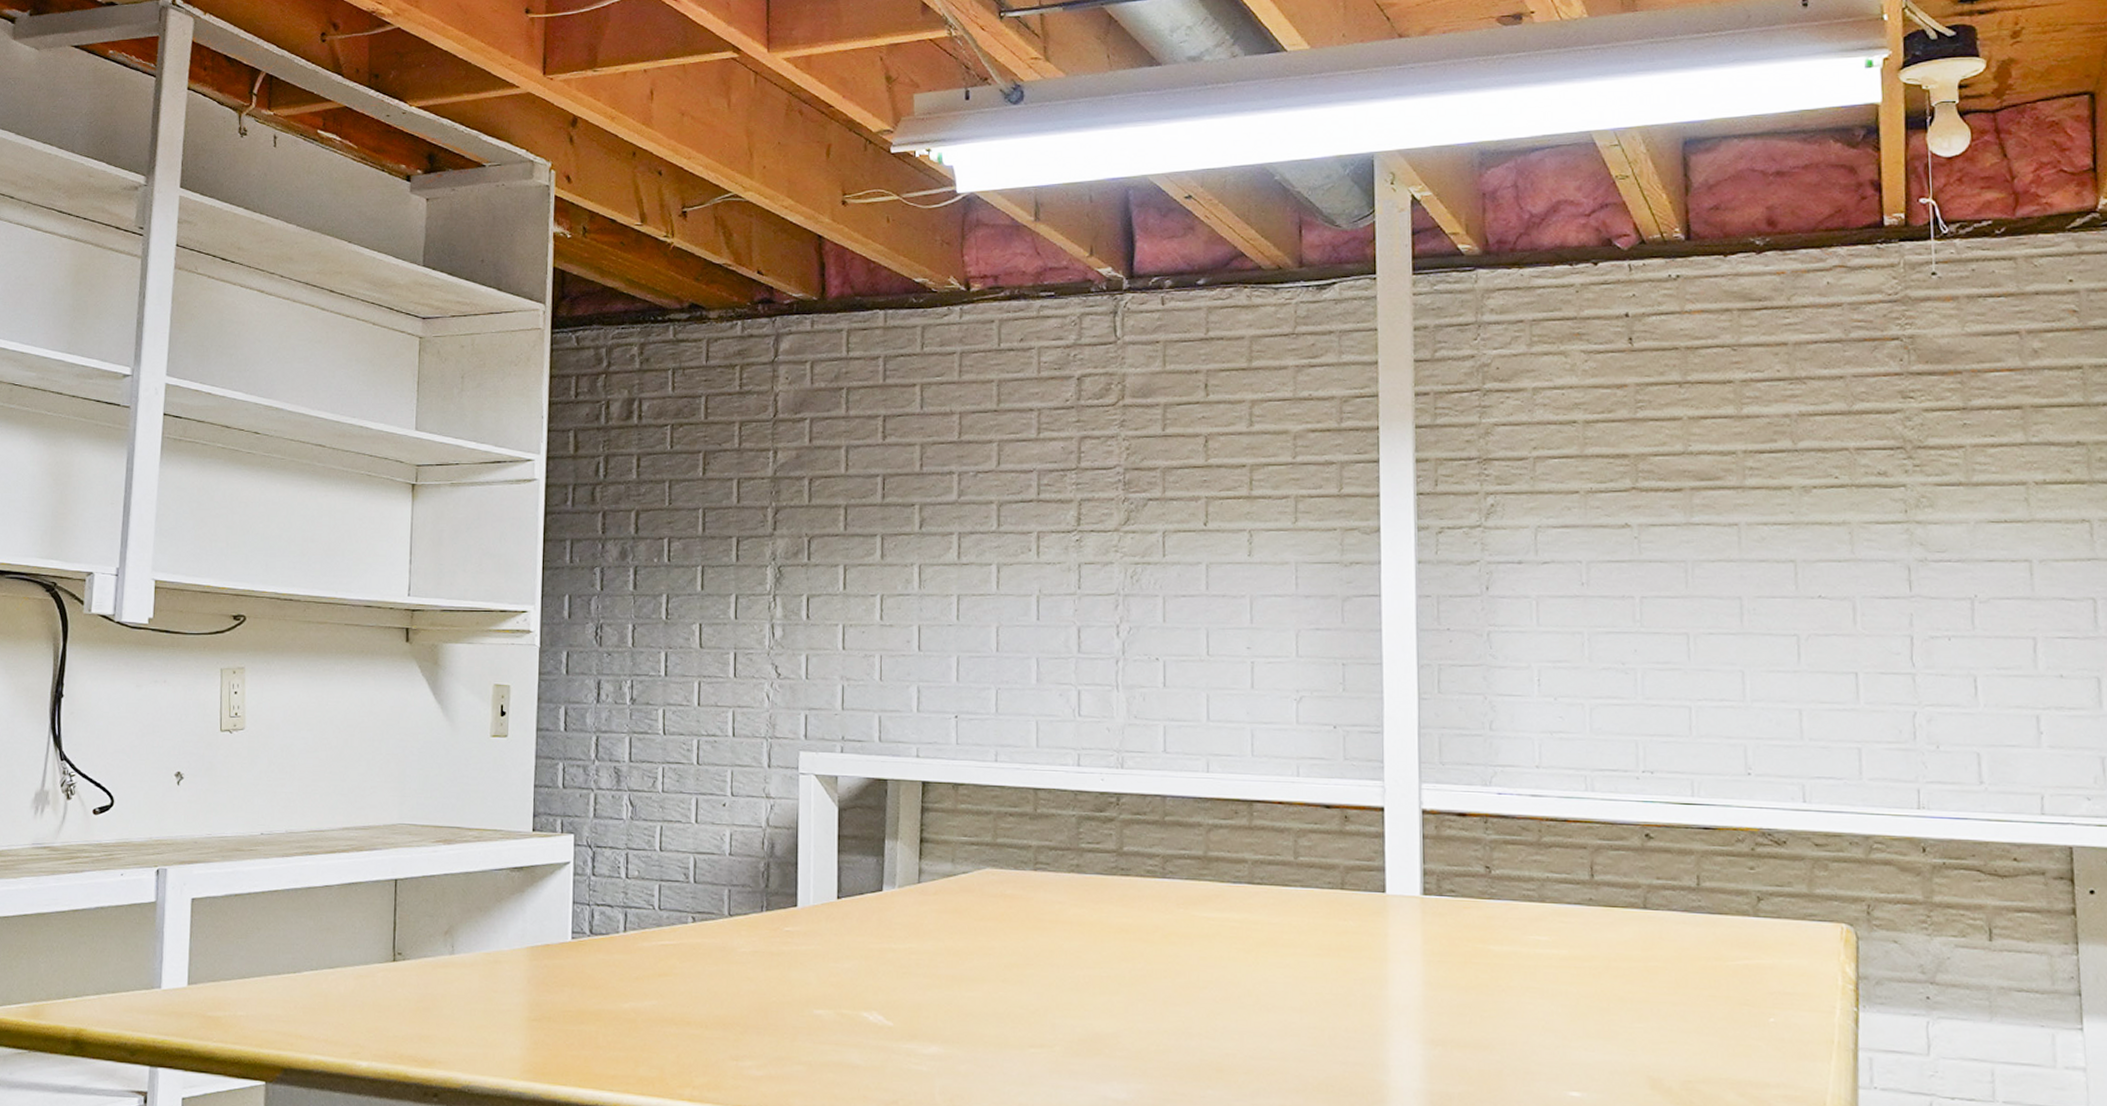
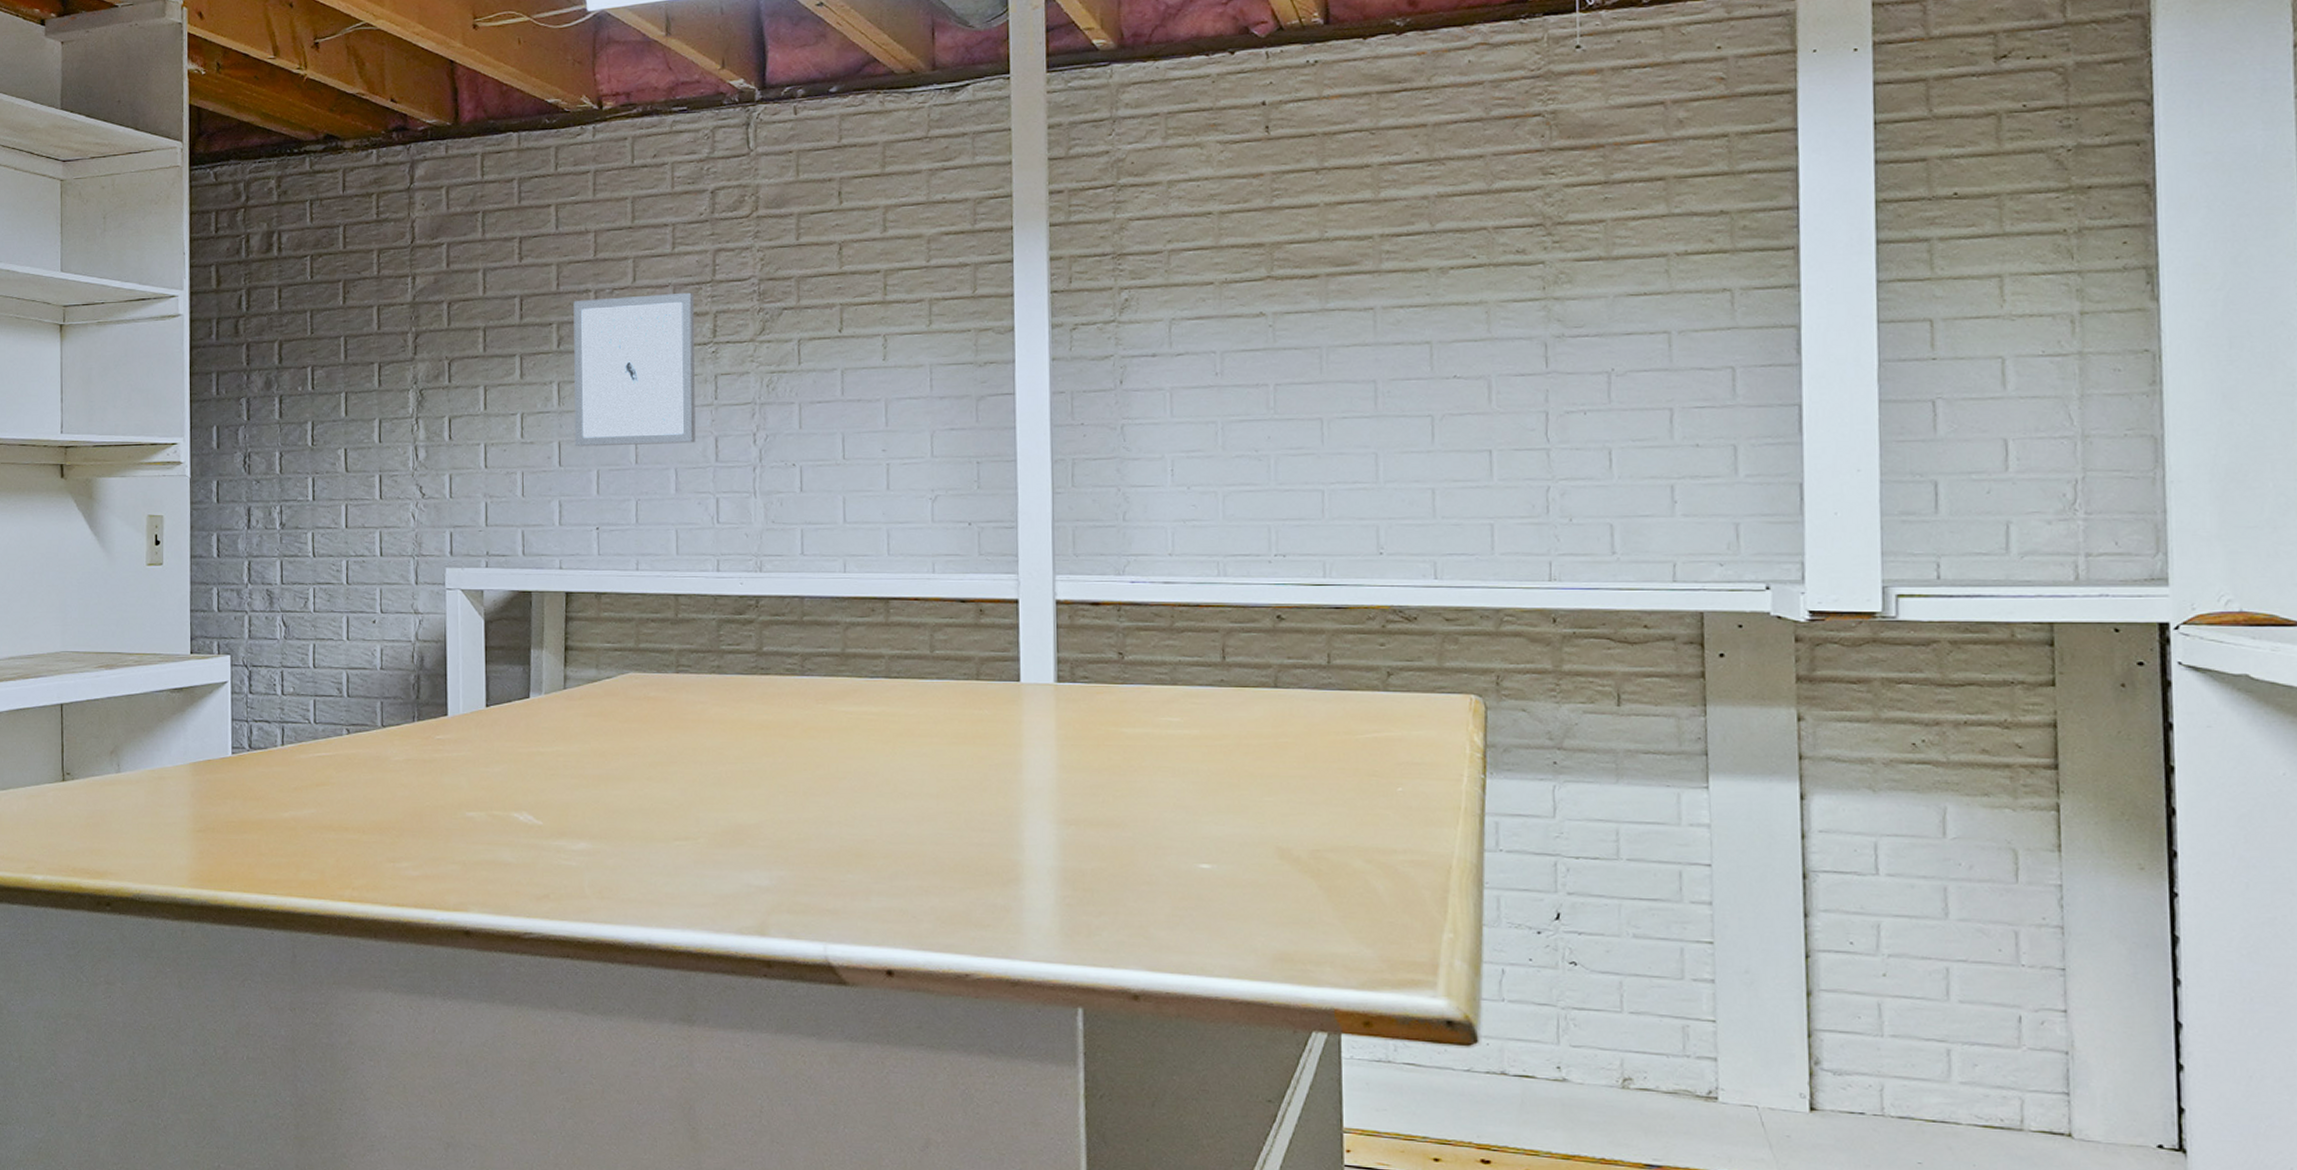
wall art: none [934,478,1059,633] -> present [573,292,696,447]

